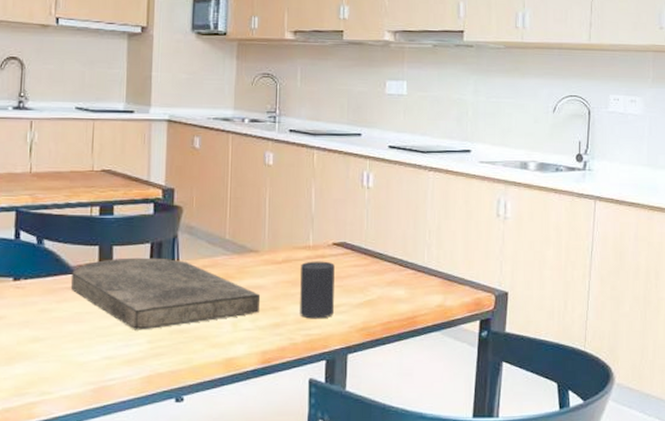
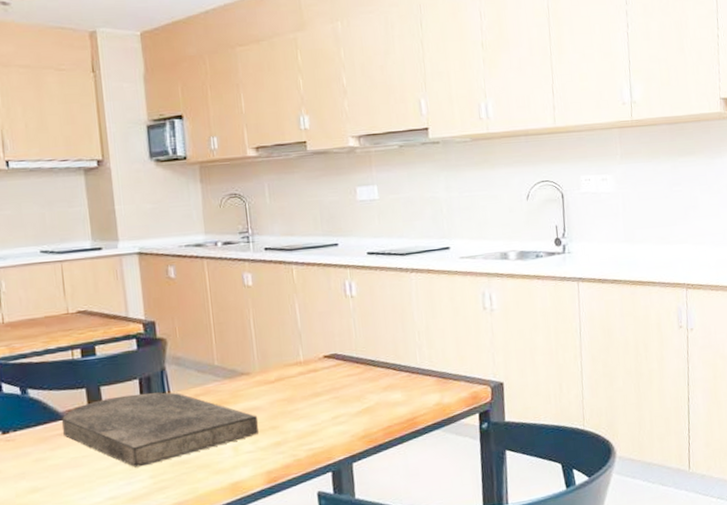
cup: present [300,261,335,319] -> none [294,374,333,434]

